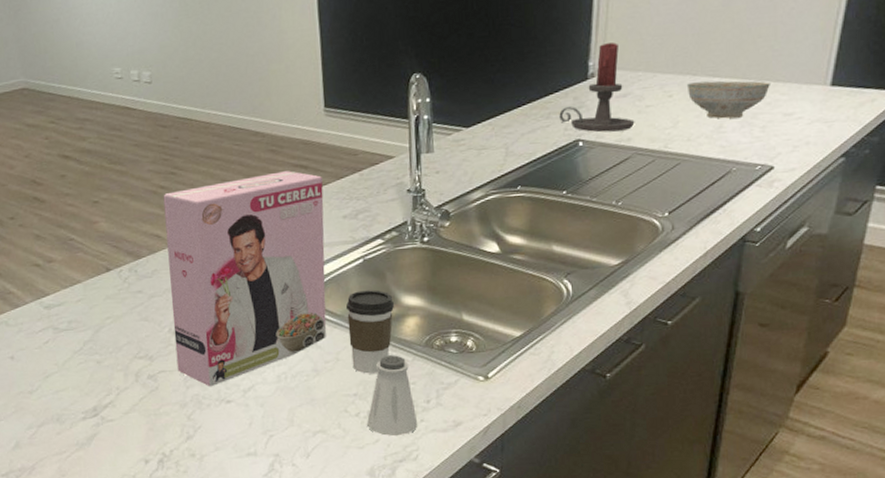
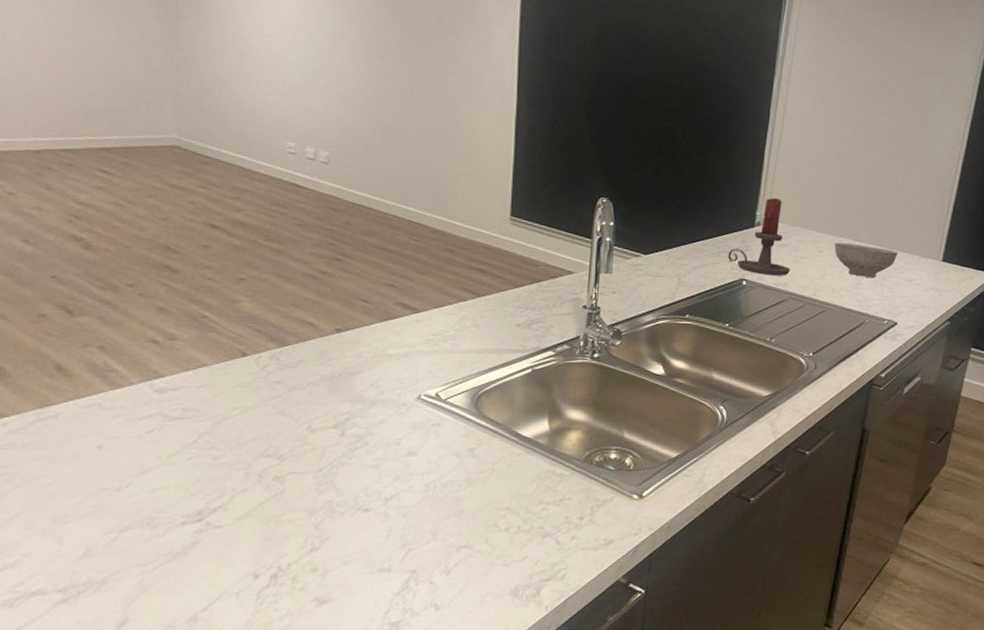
cereal box: present [163,171,327,387] -> none [311,272,500,493]
coffee cup: present [346,290,395,374] -> none [508,401,559,487]
saltshaker: present [366,355,417,437] -> none [515,469,568,554]

